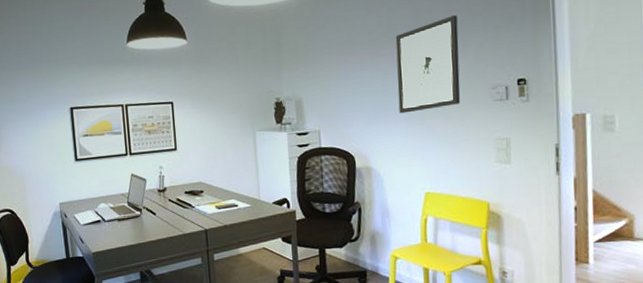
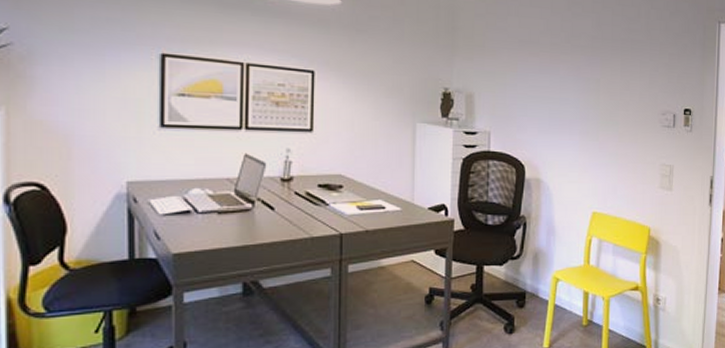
wall art: present [395,15,460,114] -> none [574,34,637,127]

